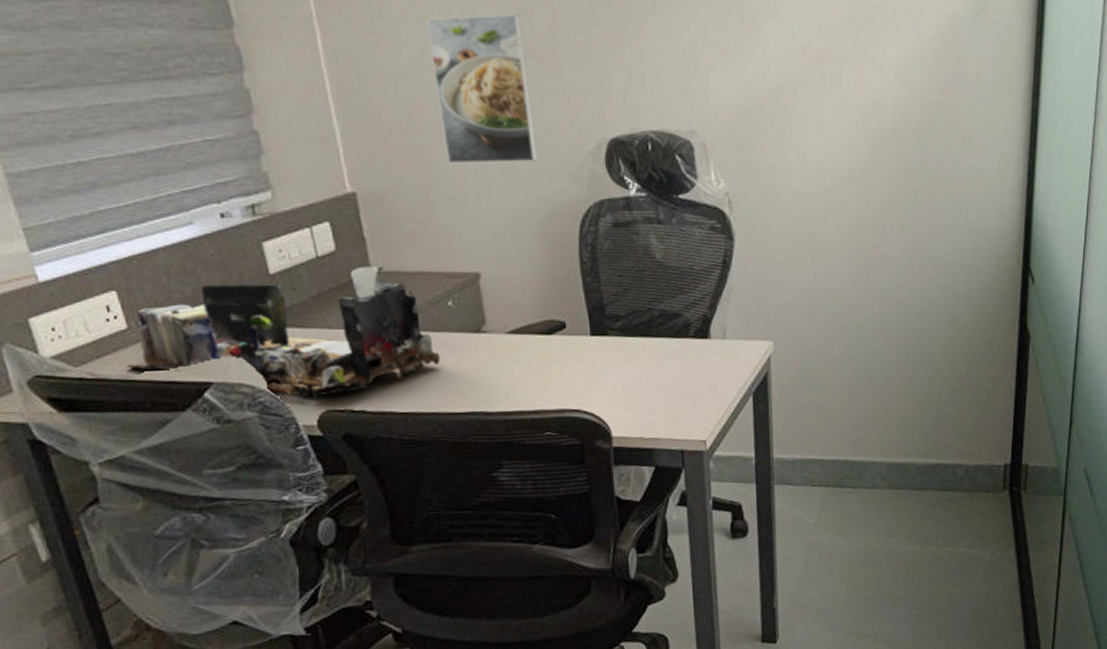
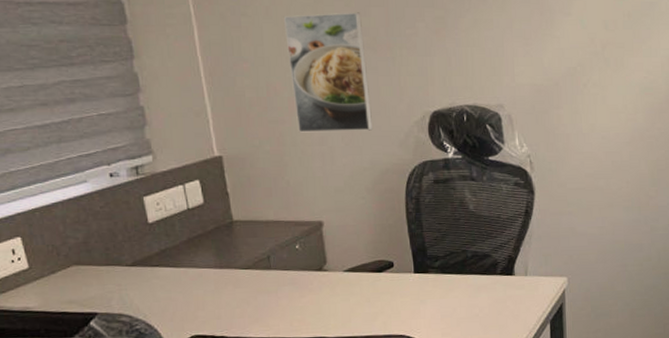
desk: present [126,265,441,399] -> none [26,216,288,327]

